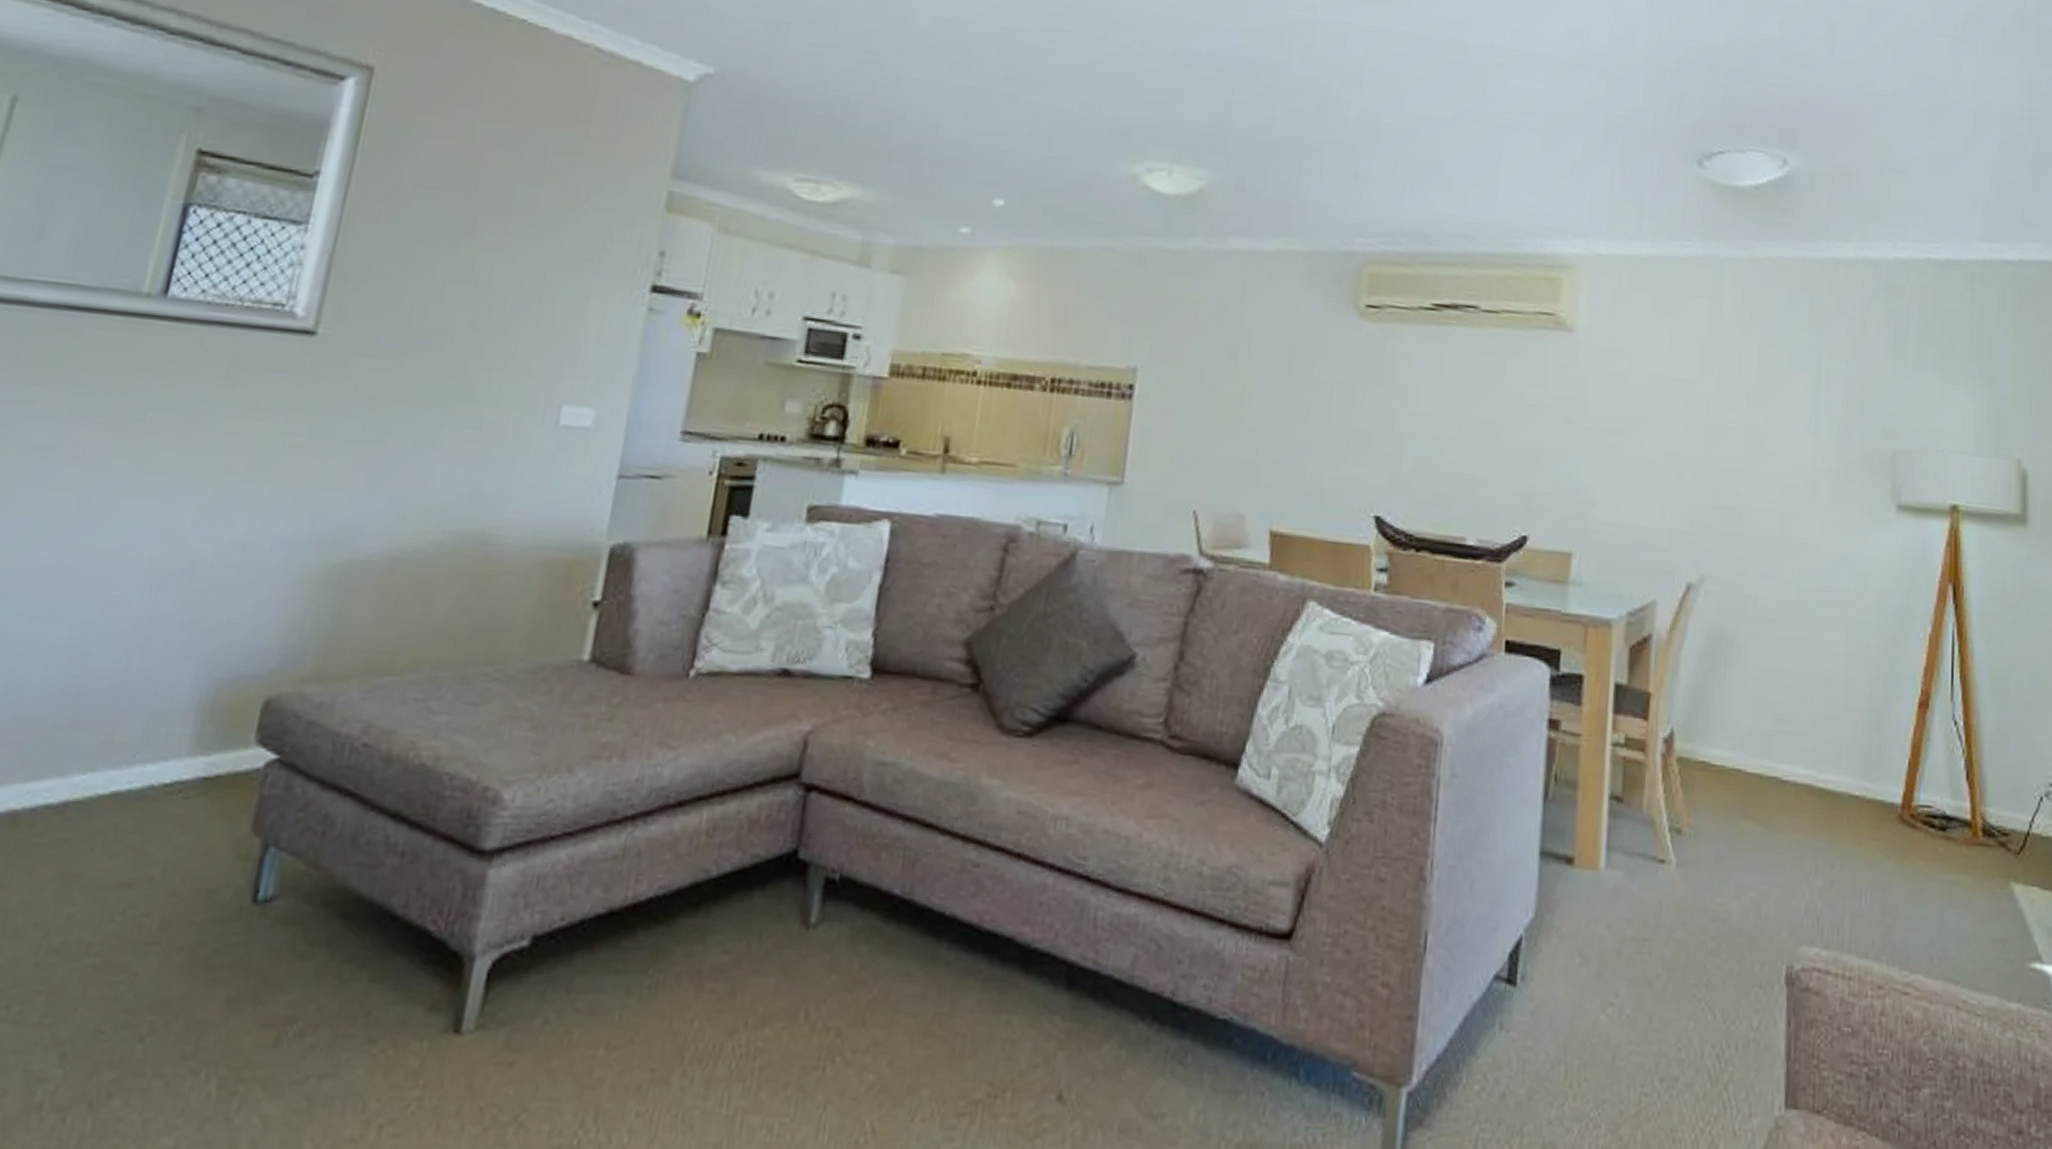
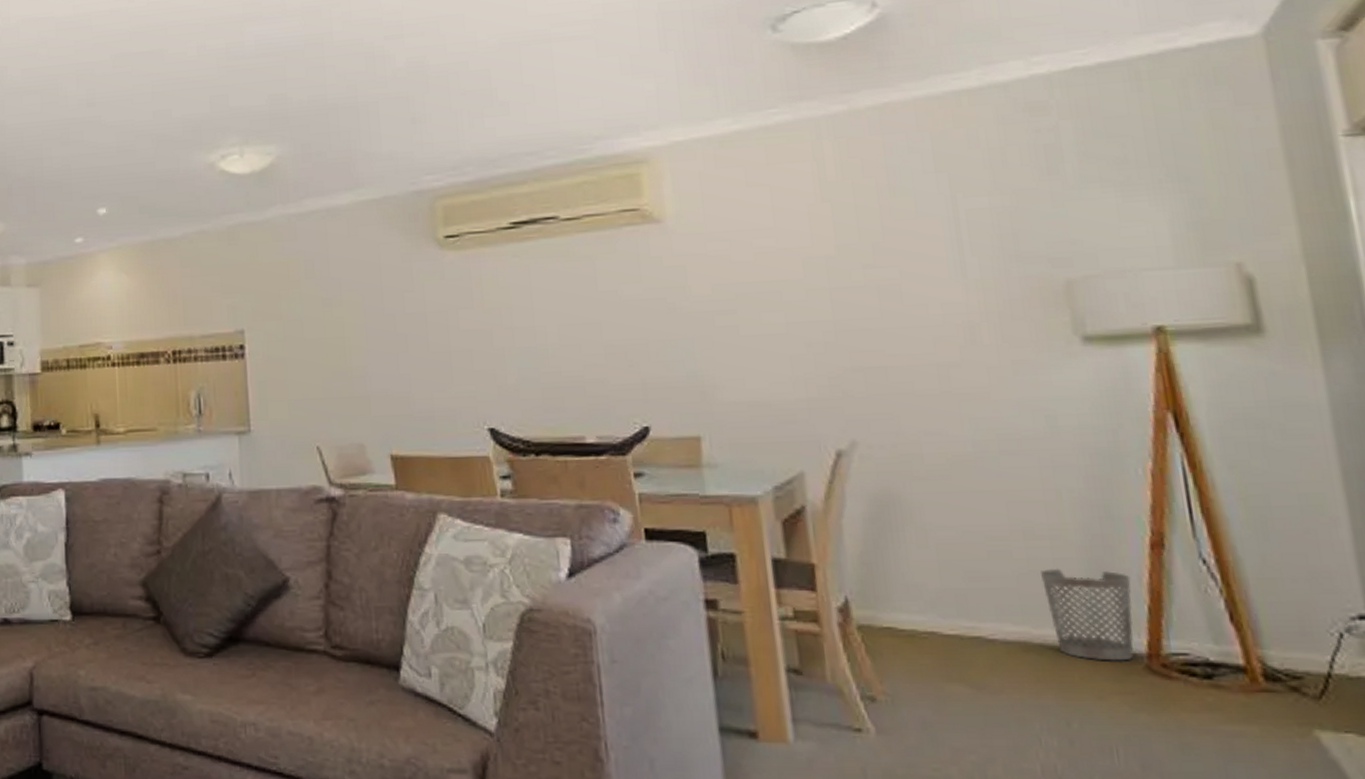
wastebasket: none [1832,717,1900,809] -> present [1041,568,1134,661]

